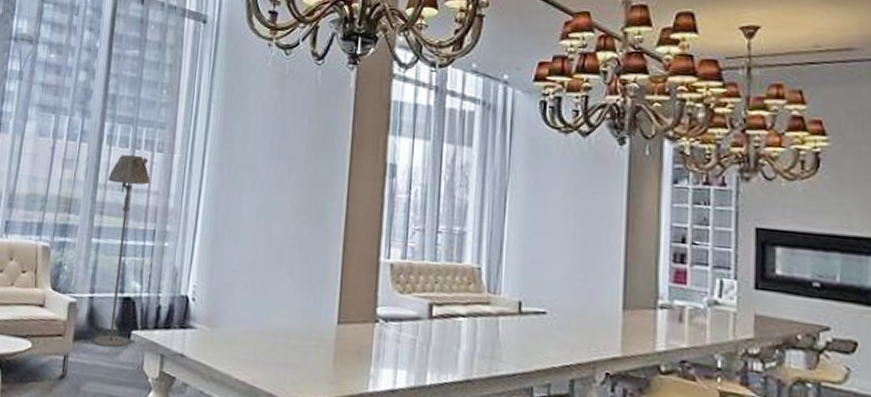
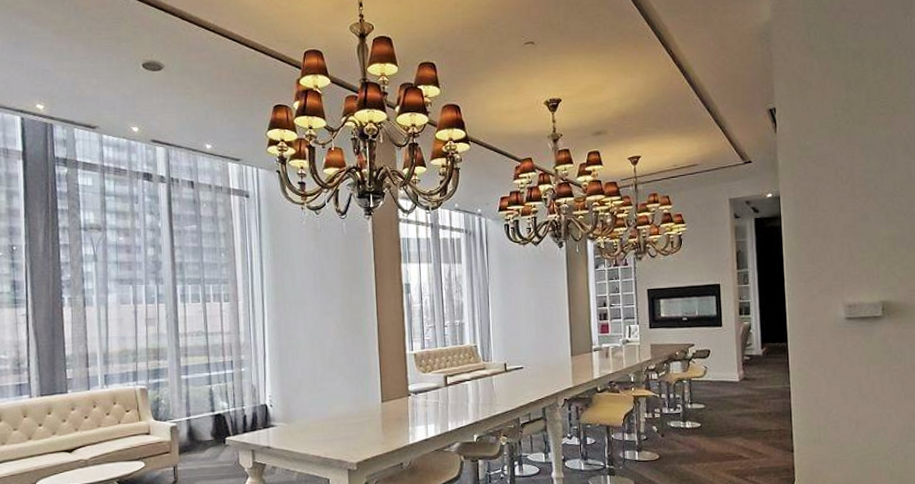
floor lamp: present [94,154,150,348] -> none [186,306,224,454]

